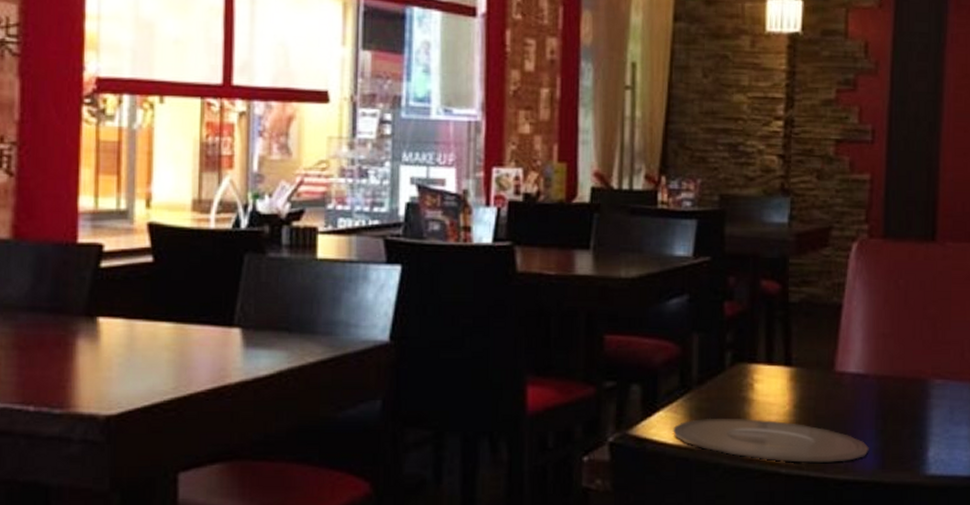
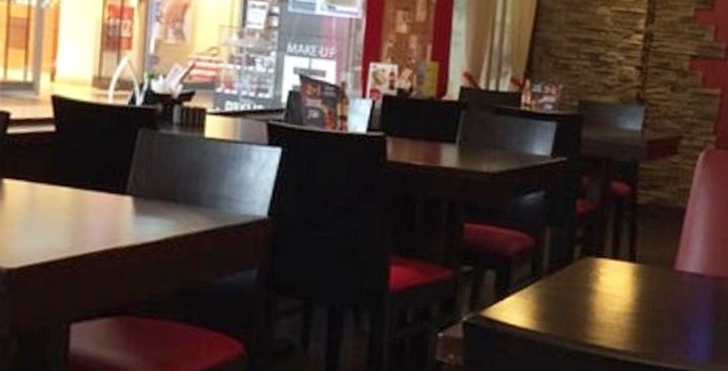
plate: present [673,418,869,463] -> none [522,305,702,353]

